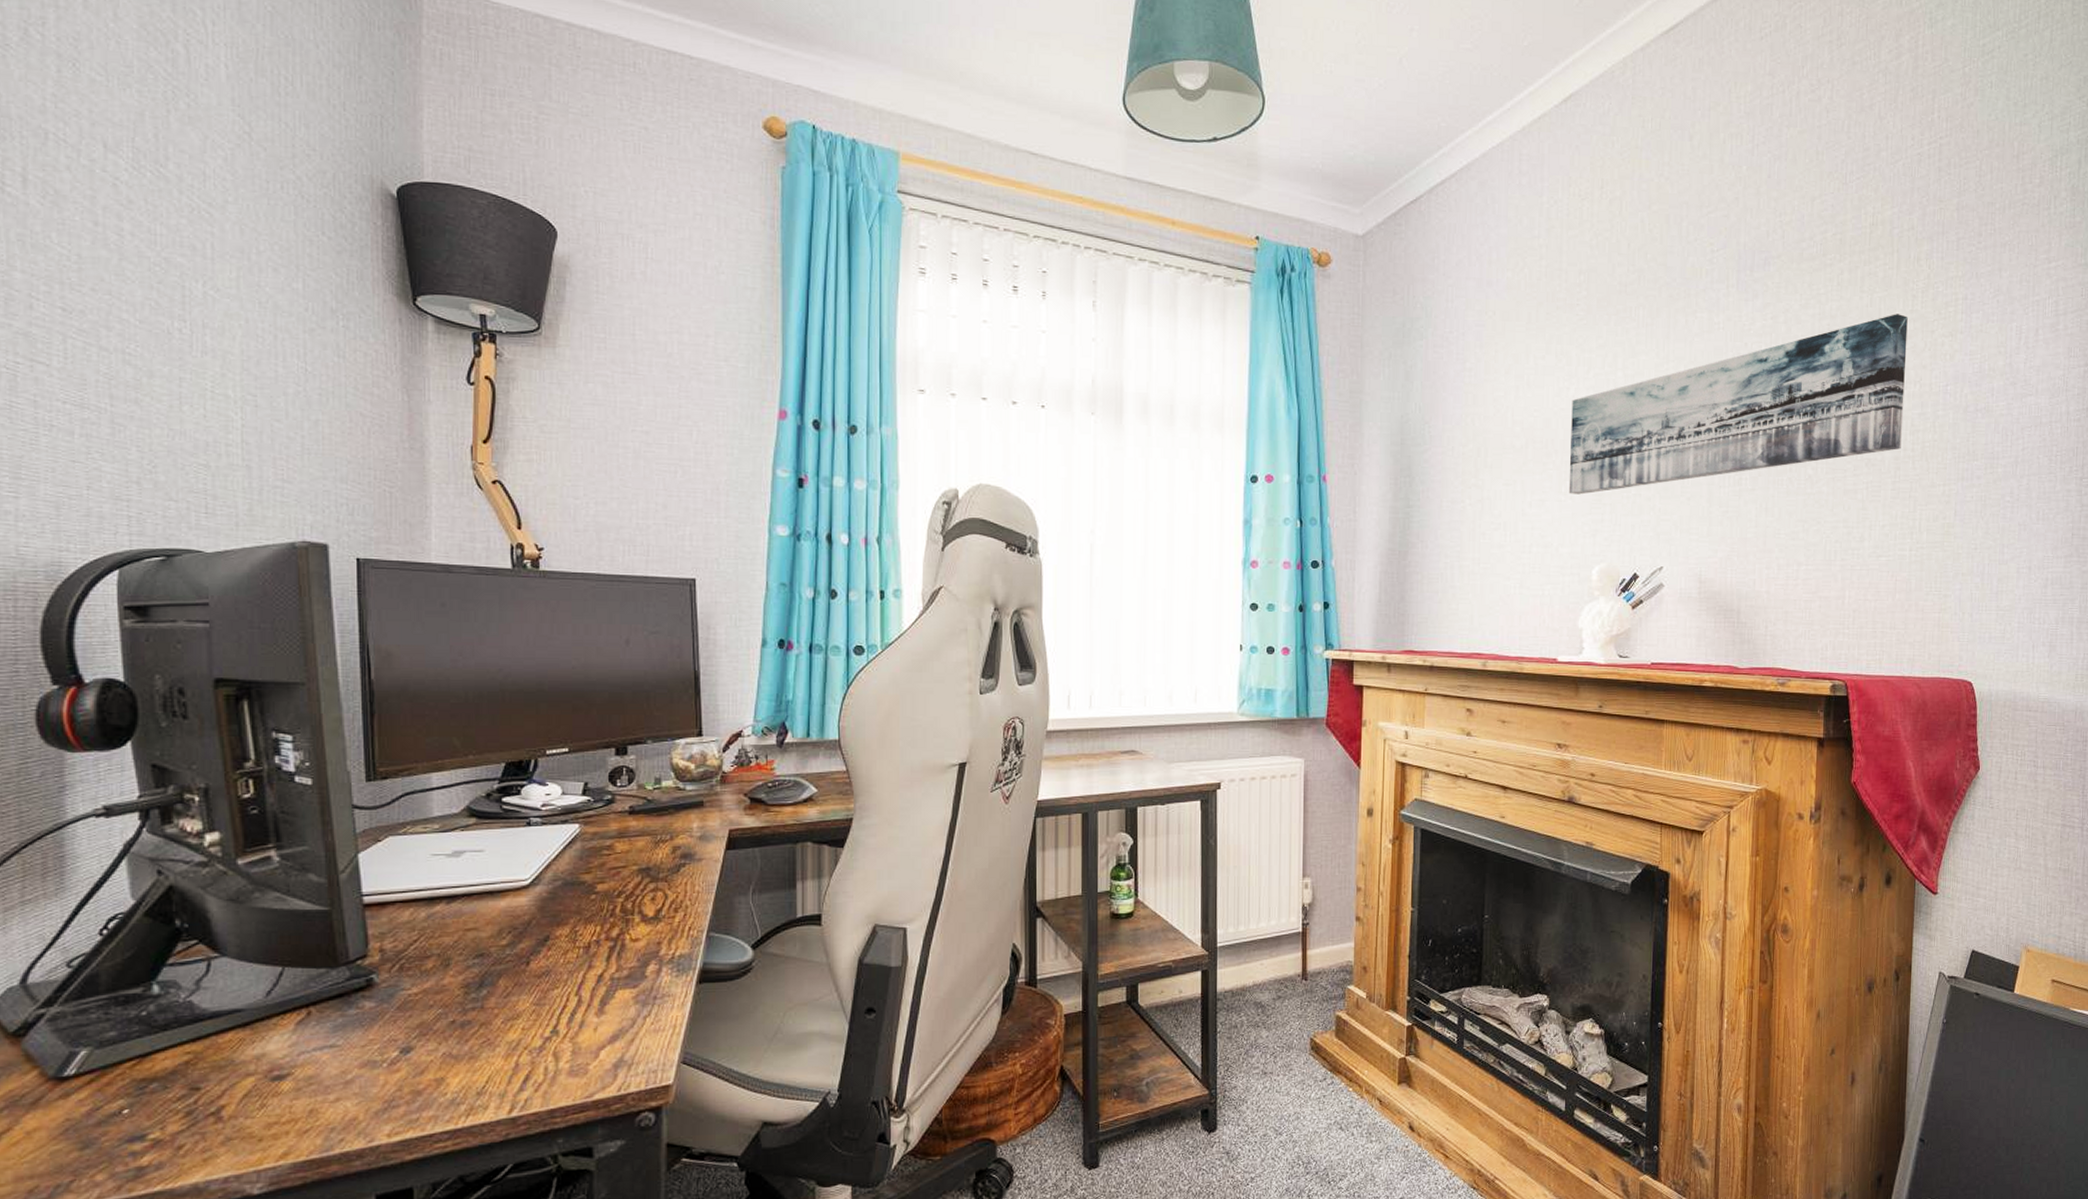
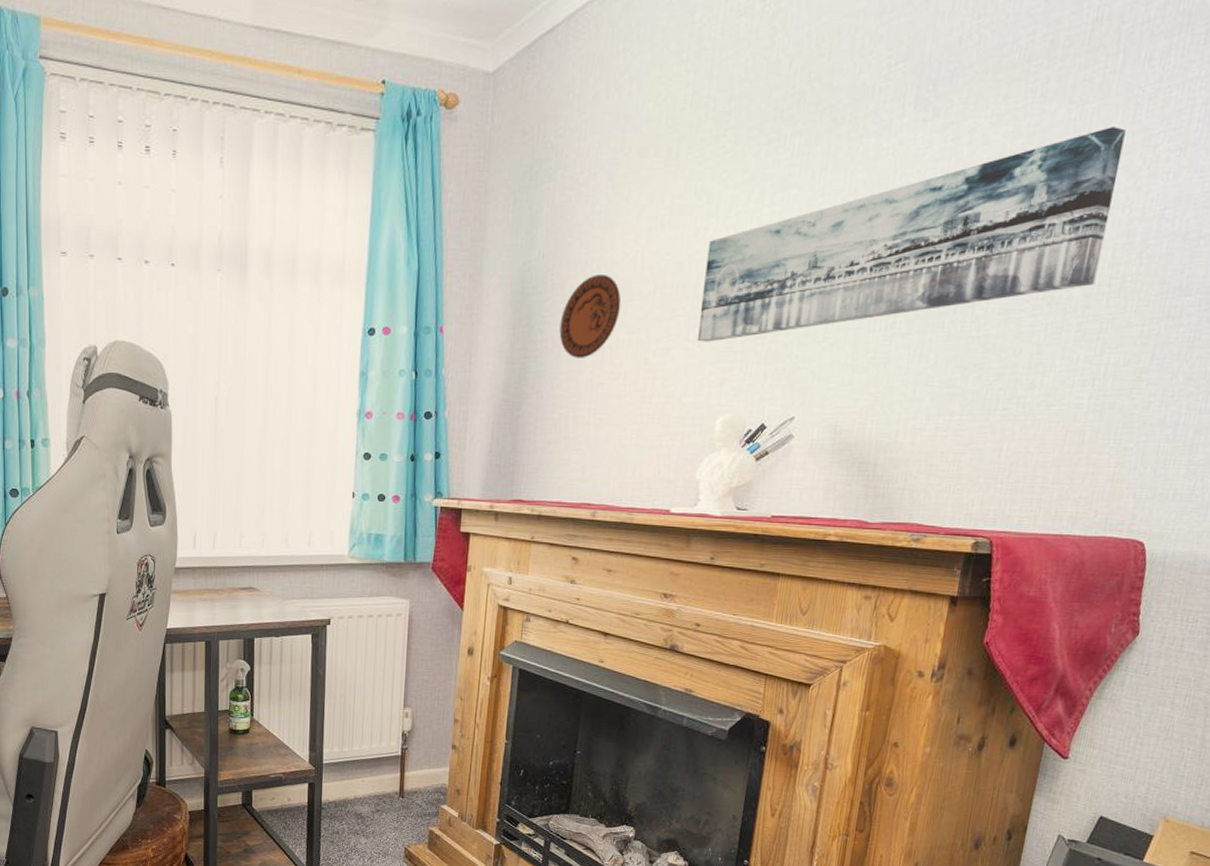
decorative plate: none [1440,428,1496,509] -> present [559,275,622,358]

